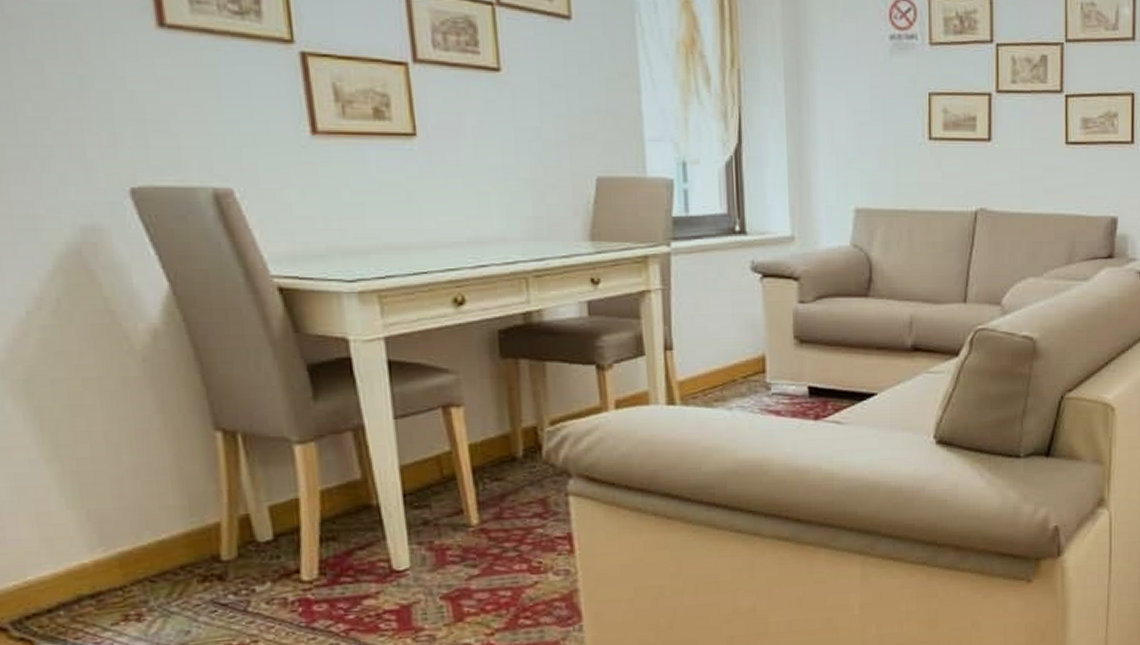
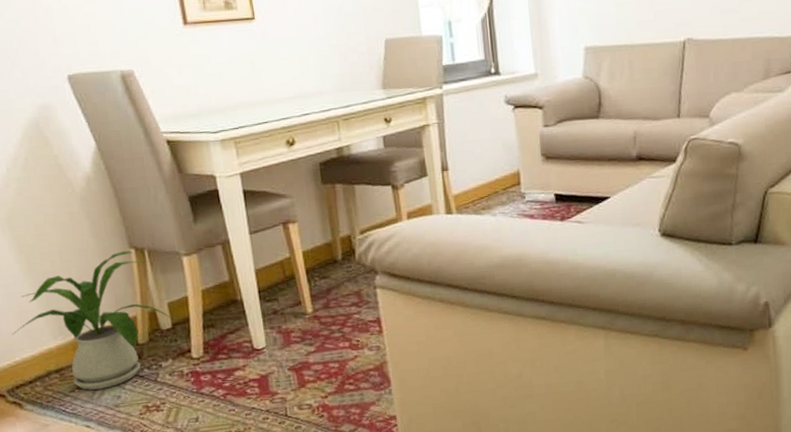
house plant: none [23,434,279,623] -> present [12,251,176,390]

